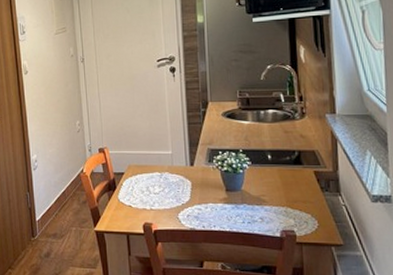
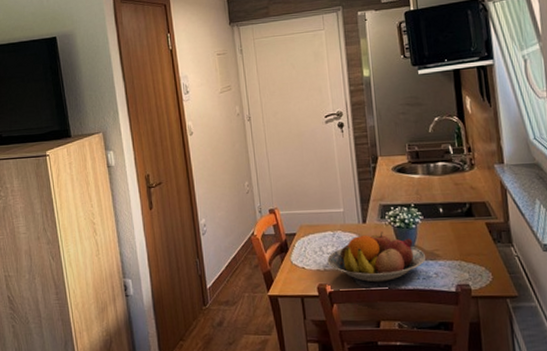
fruit bowl: none [153,175,251,224] -> present [327,231,425,283]

